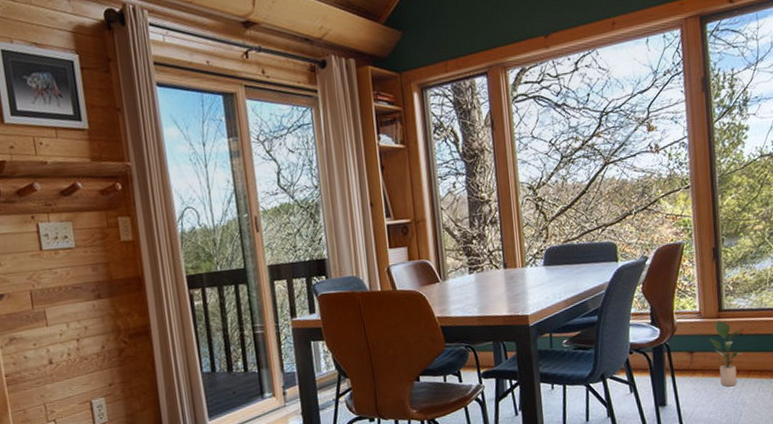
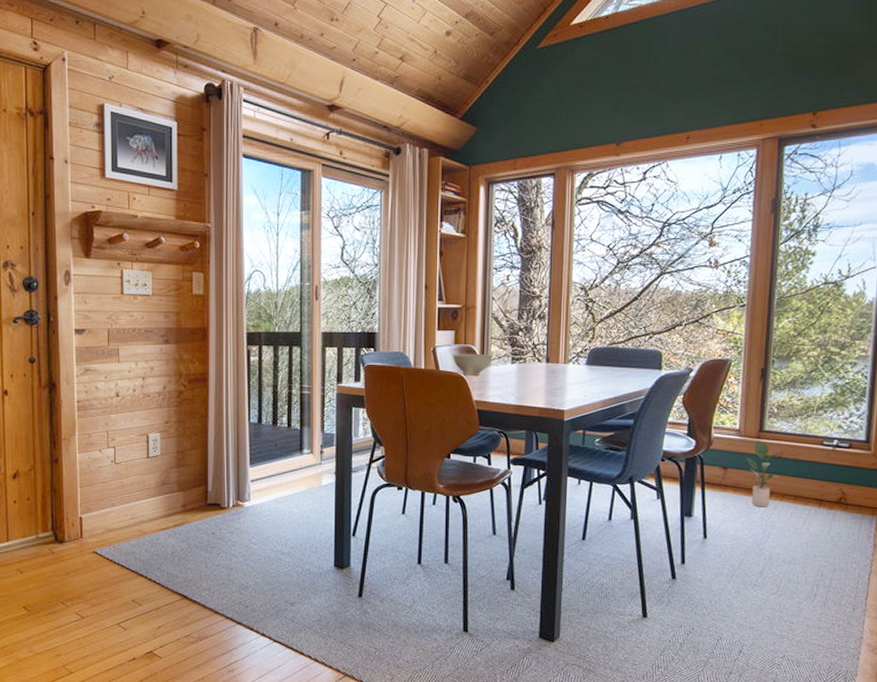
bowl: none [408,267,450,292] -> present [453,353,493,375]

